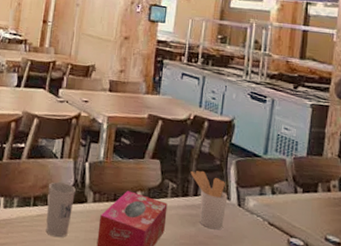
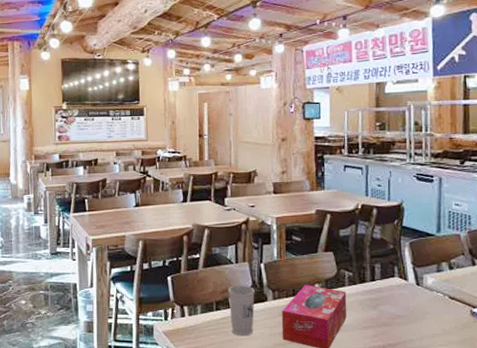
utensil holder: present [190,170,228,230] -> none [365,256,405,310]

